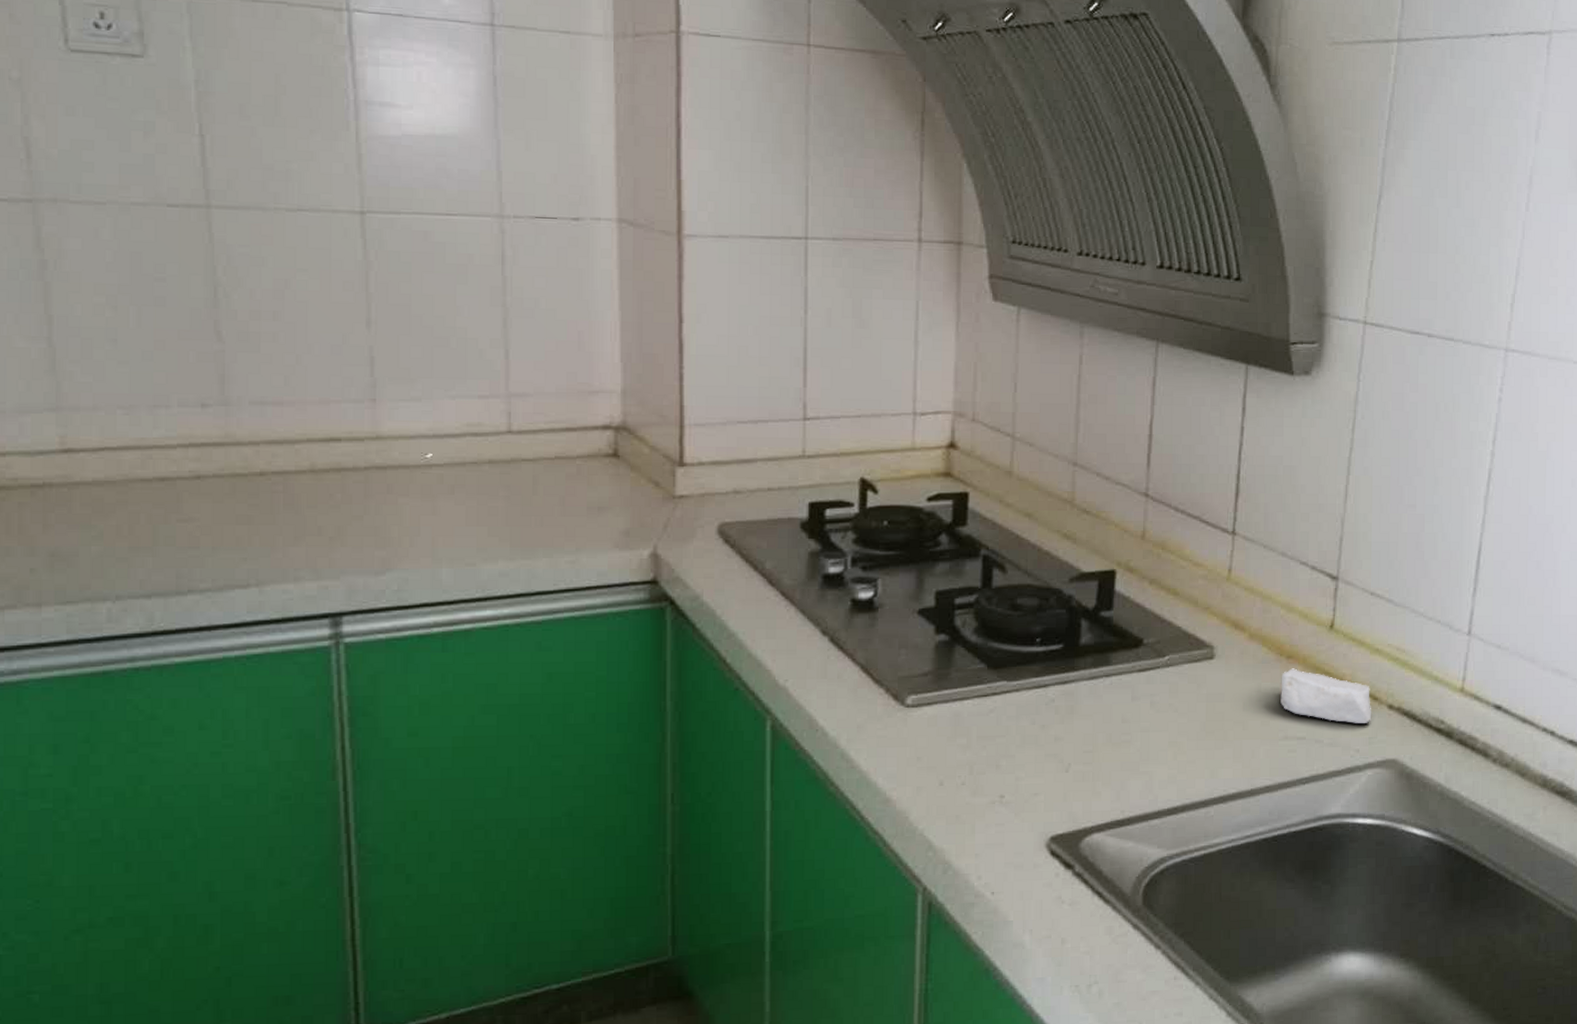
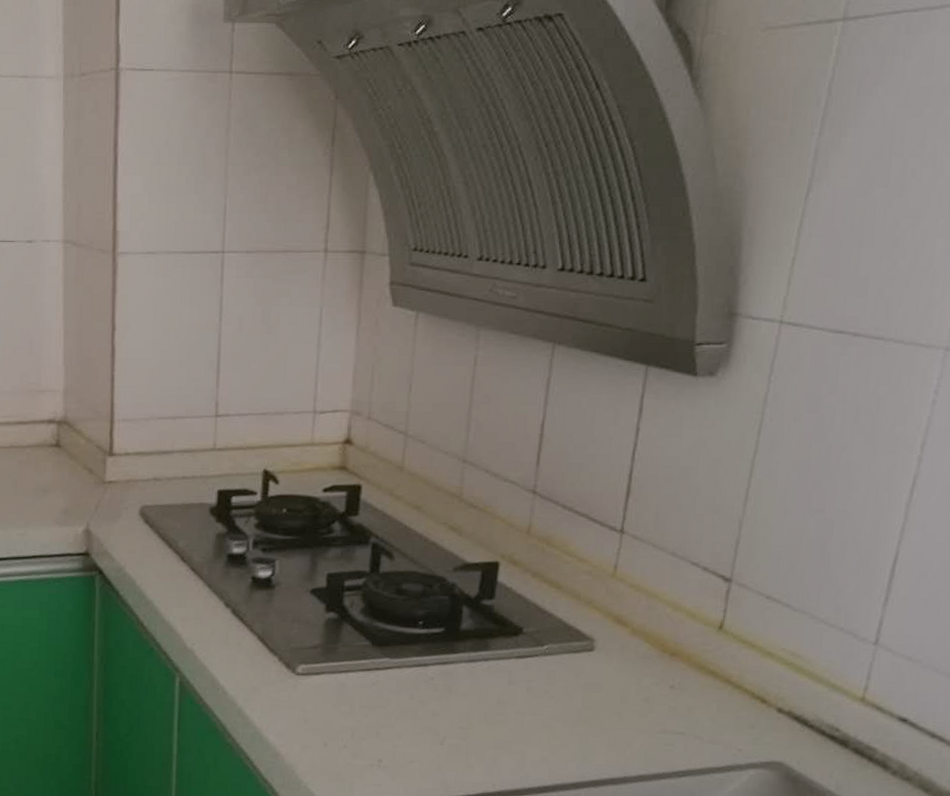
soap bar: present [1280,668,1371,724] -> none [660,665,759,724]

